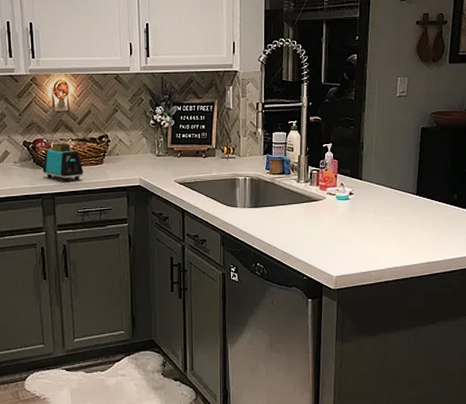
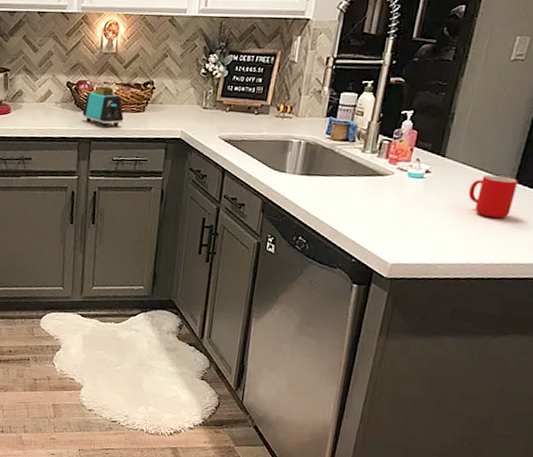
cup: none [385,191,419,227] -> present [468,175,519,219]

